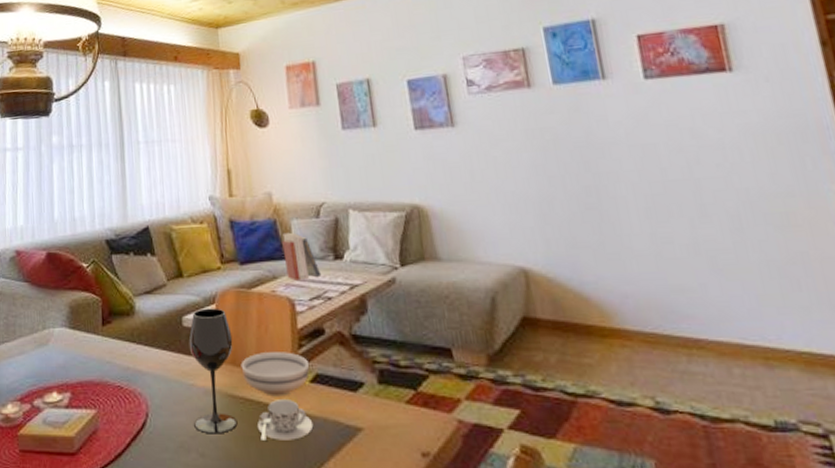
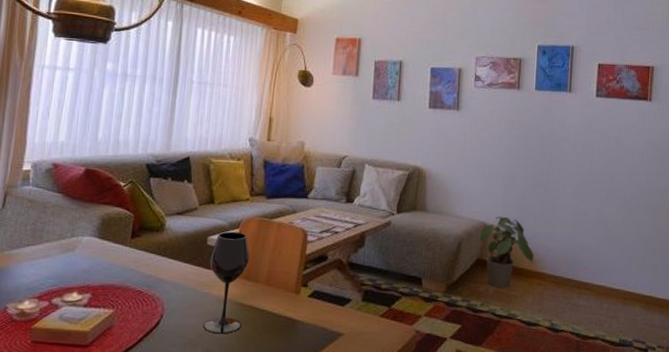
bowl: present [240,352,310,397] -> none [252,271,311,307]
teacup: present [258,399,314,442] -> none [258,309,305,341]
books: present [282,232,322,281] -> none [305,176,334,216]
potted plant: none [518,256,606,354] -> present [479,216,534,288]

